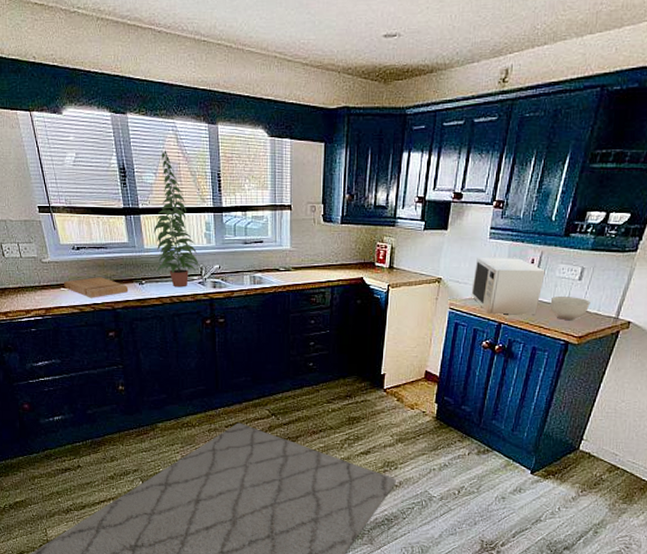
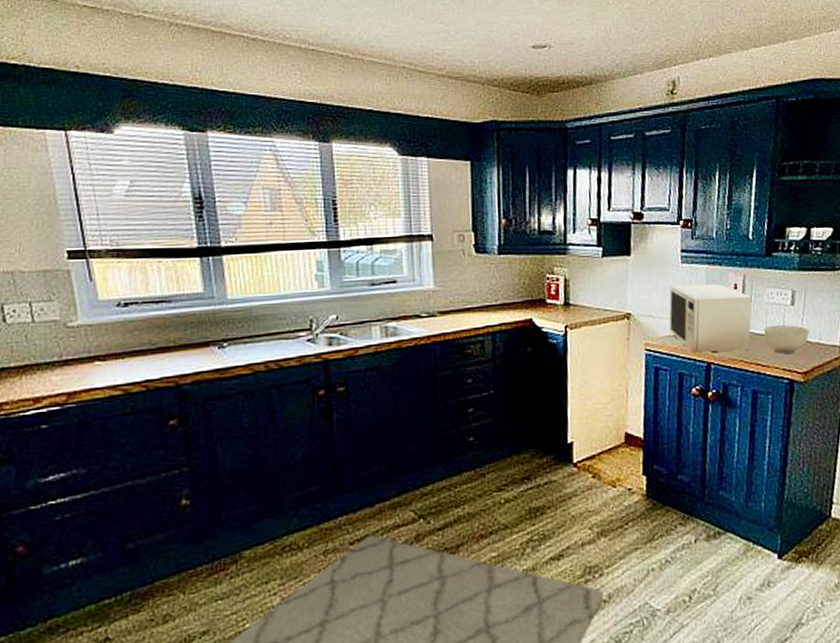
cutting board: present [64,277,129,298] -> none [100,342,202,373]
plant: present [154,150,199,287] -> none [242,174,308,349]

